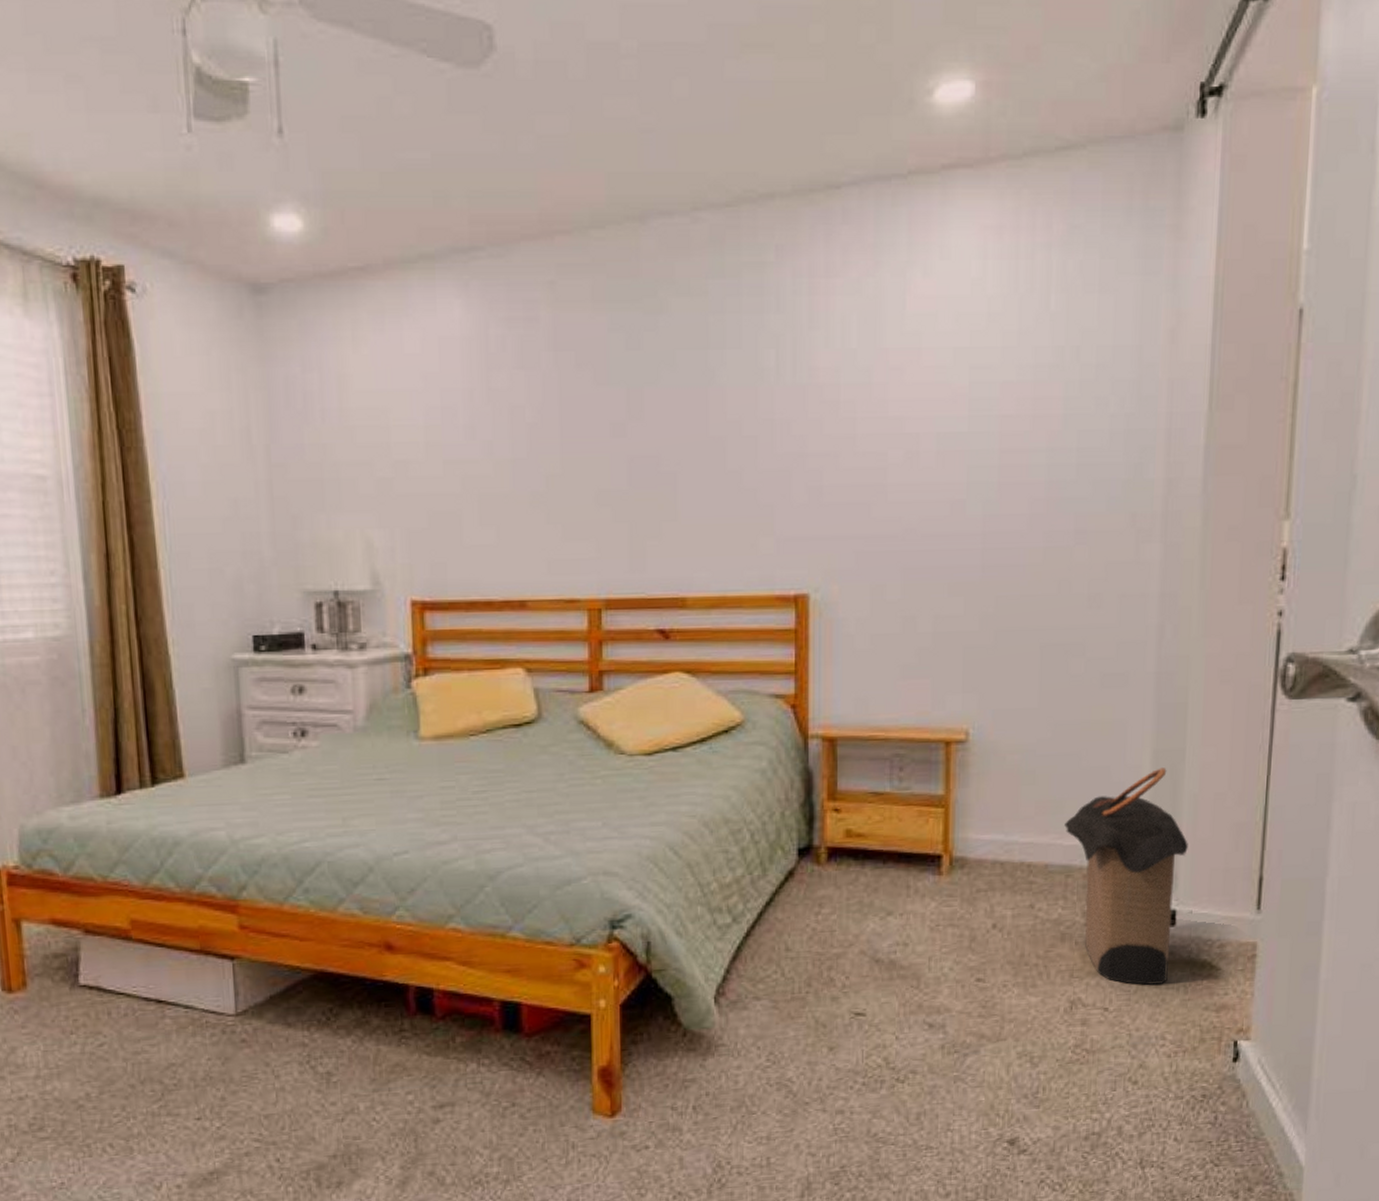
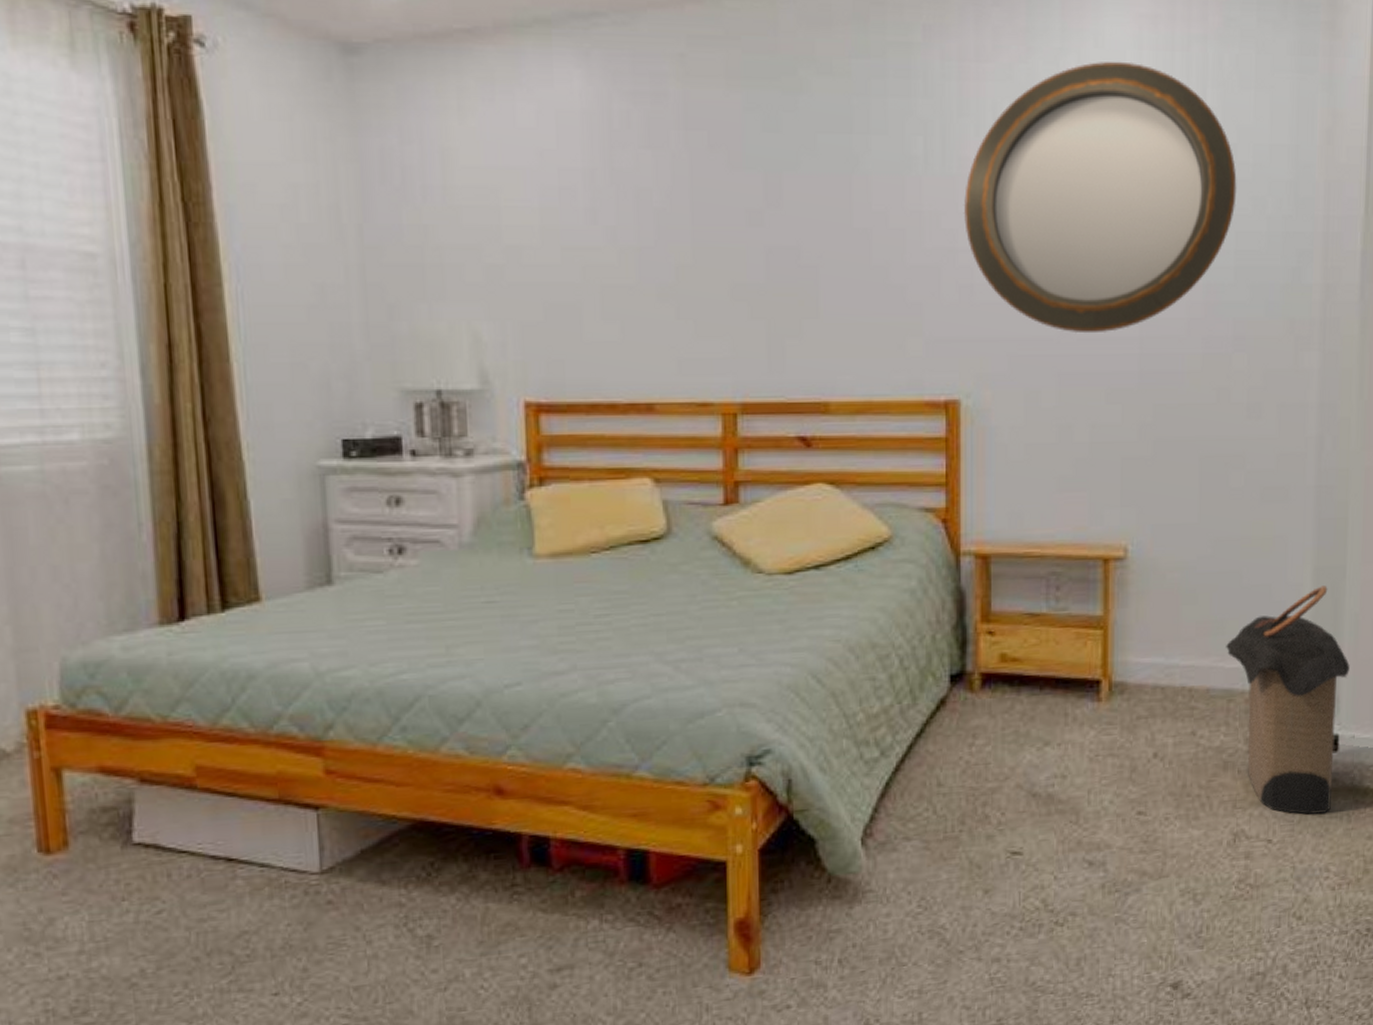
home mirror: none [813,271,1080,531] -> present [963,61,1237,334]

